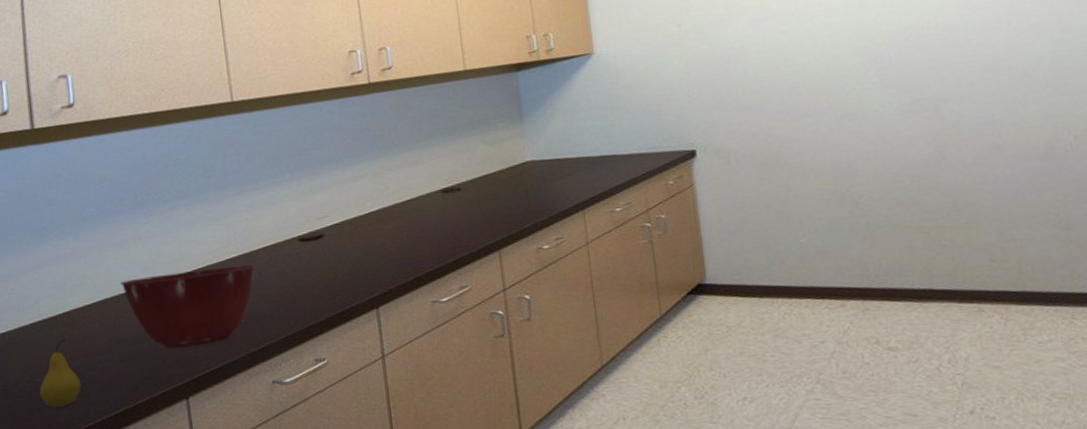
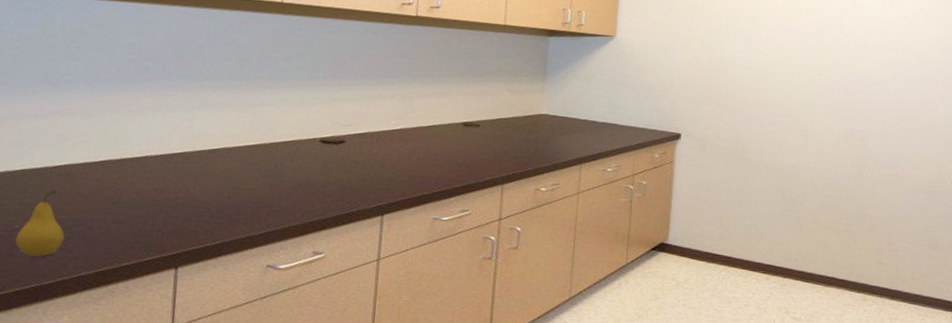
mixing bowl: present [120,264,256,349] -> none [129,146,273,222]

